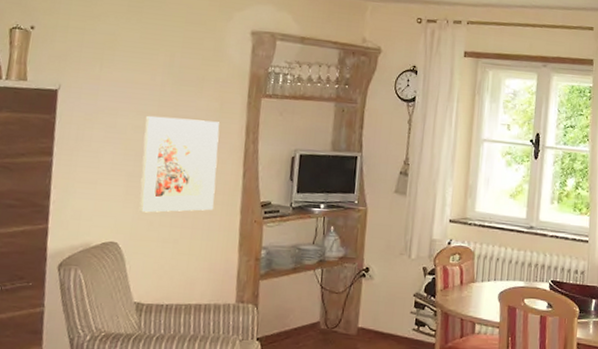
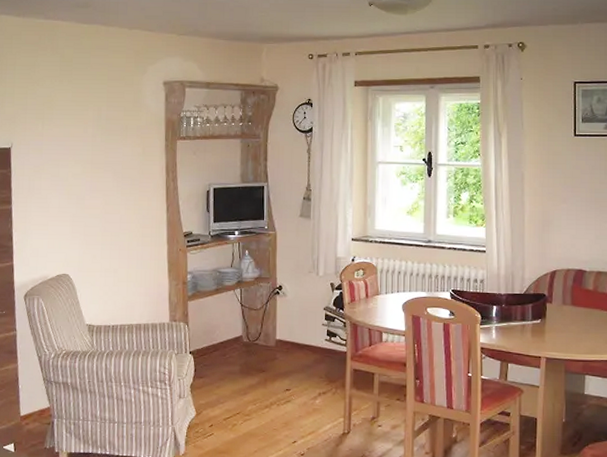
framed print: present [138,115,220,213] -> none [82,163,145,248]

